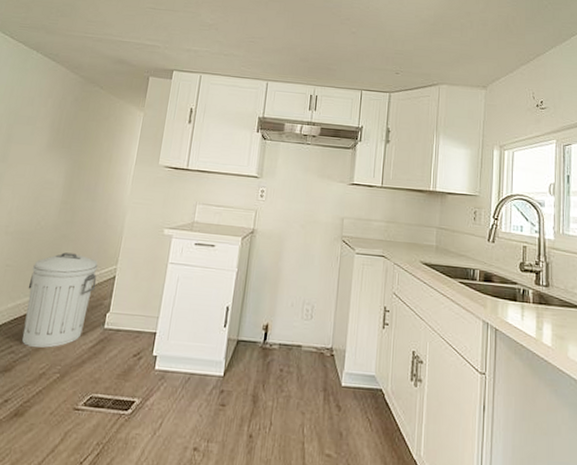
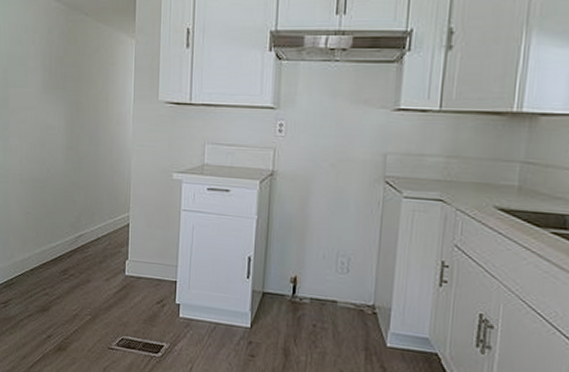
trash can: present [22,252,98,348] -> none [49,200,112,292]

